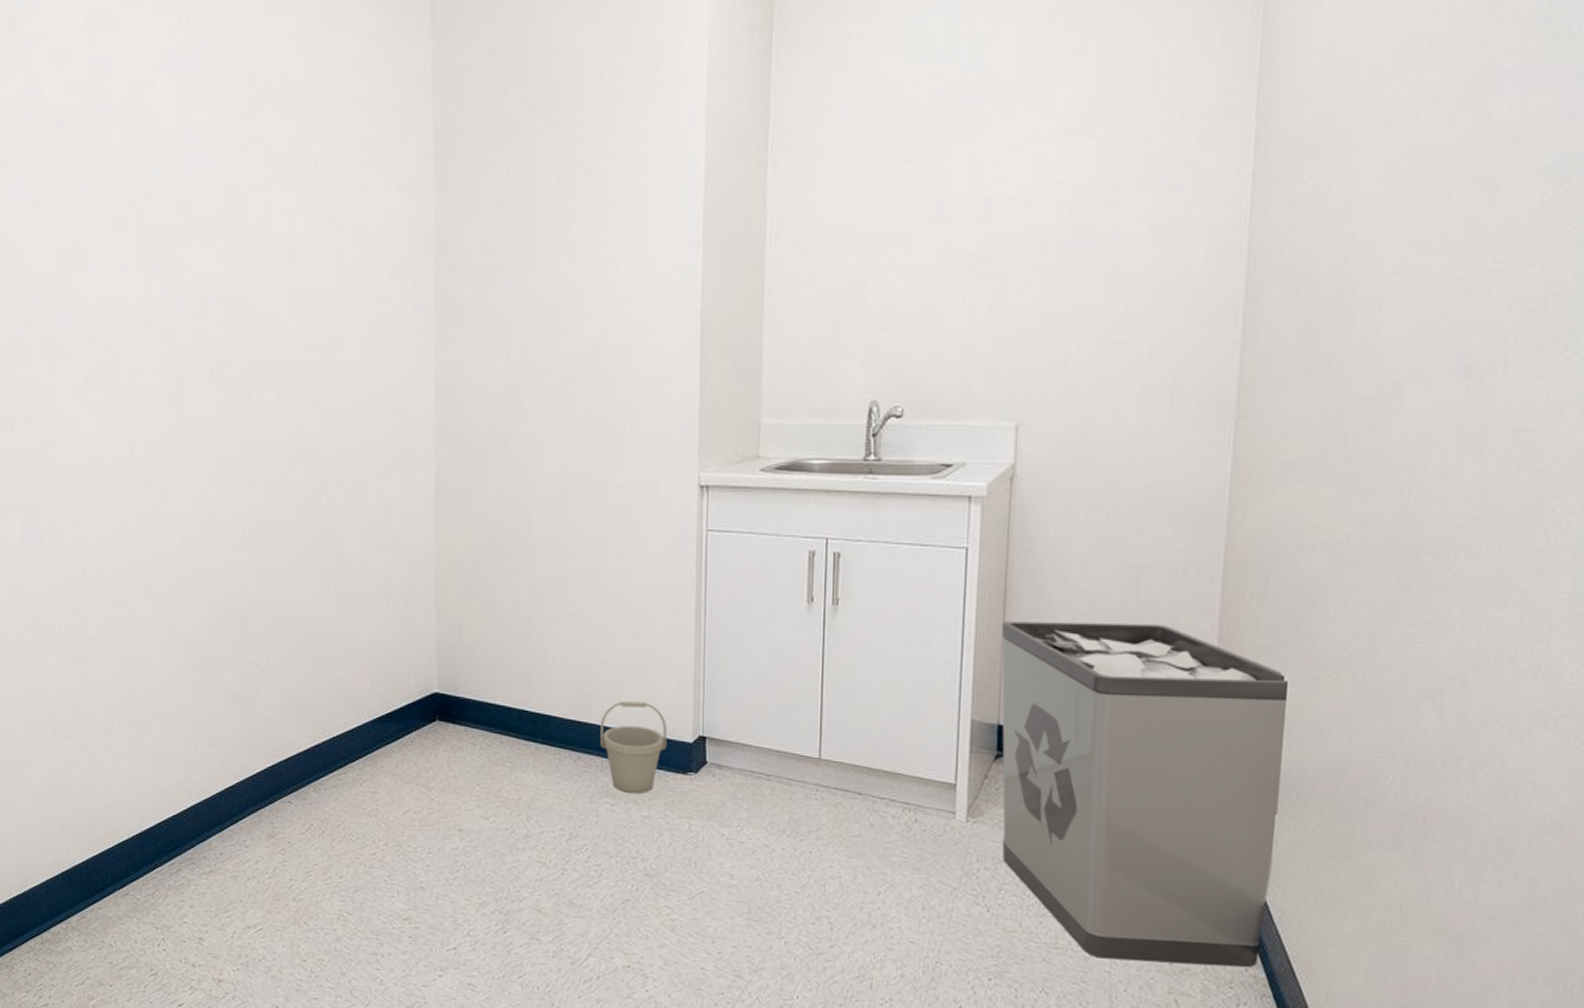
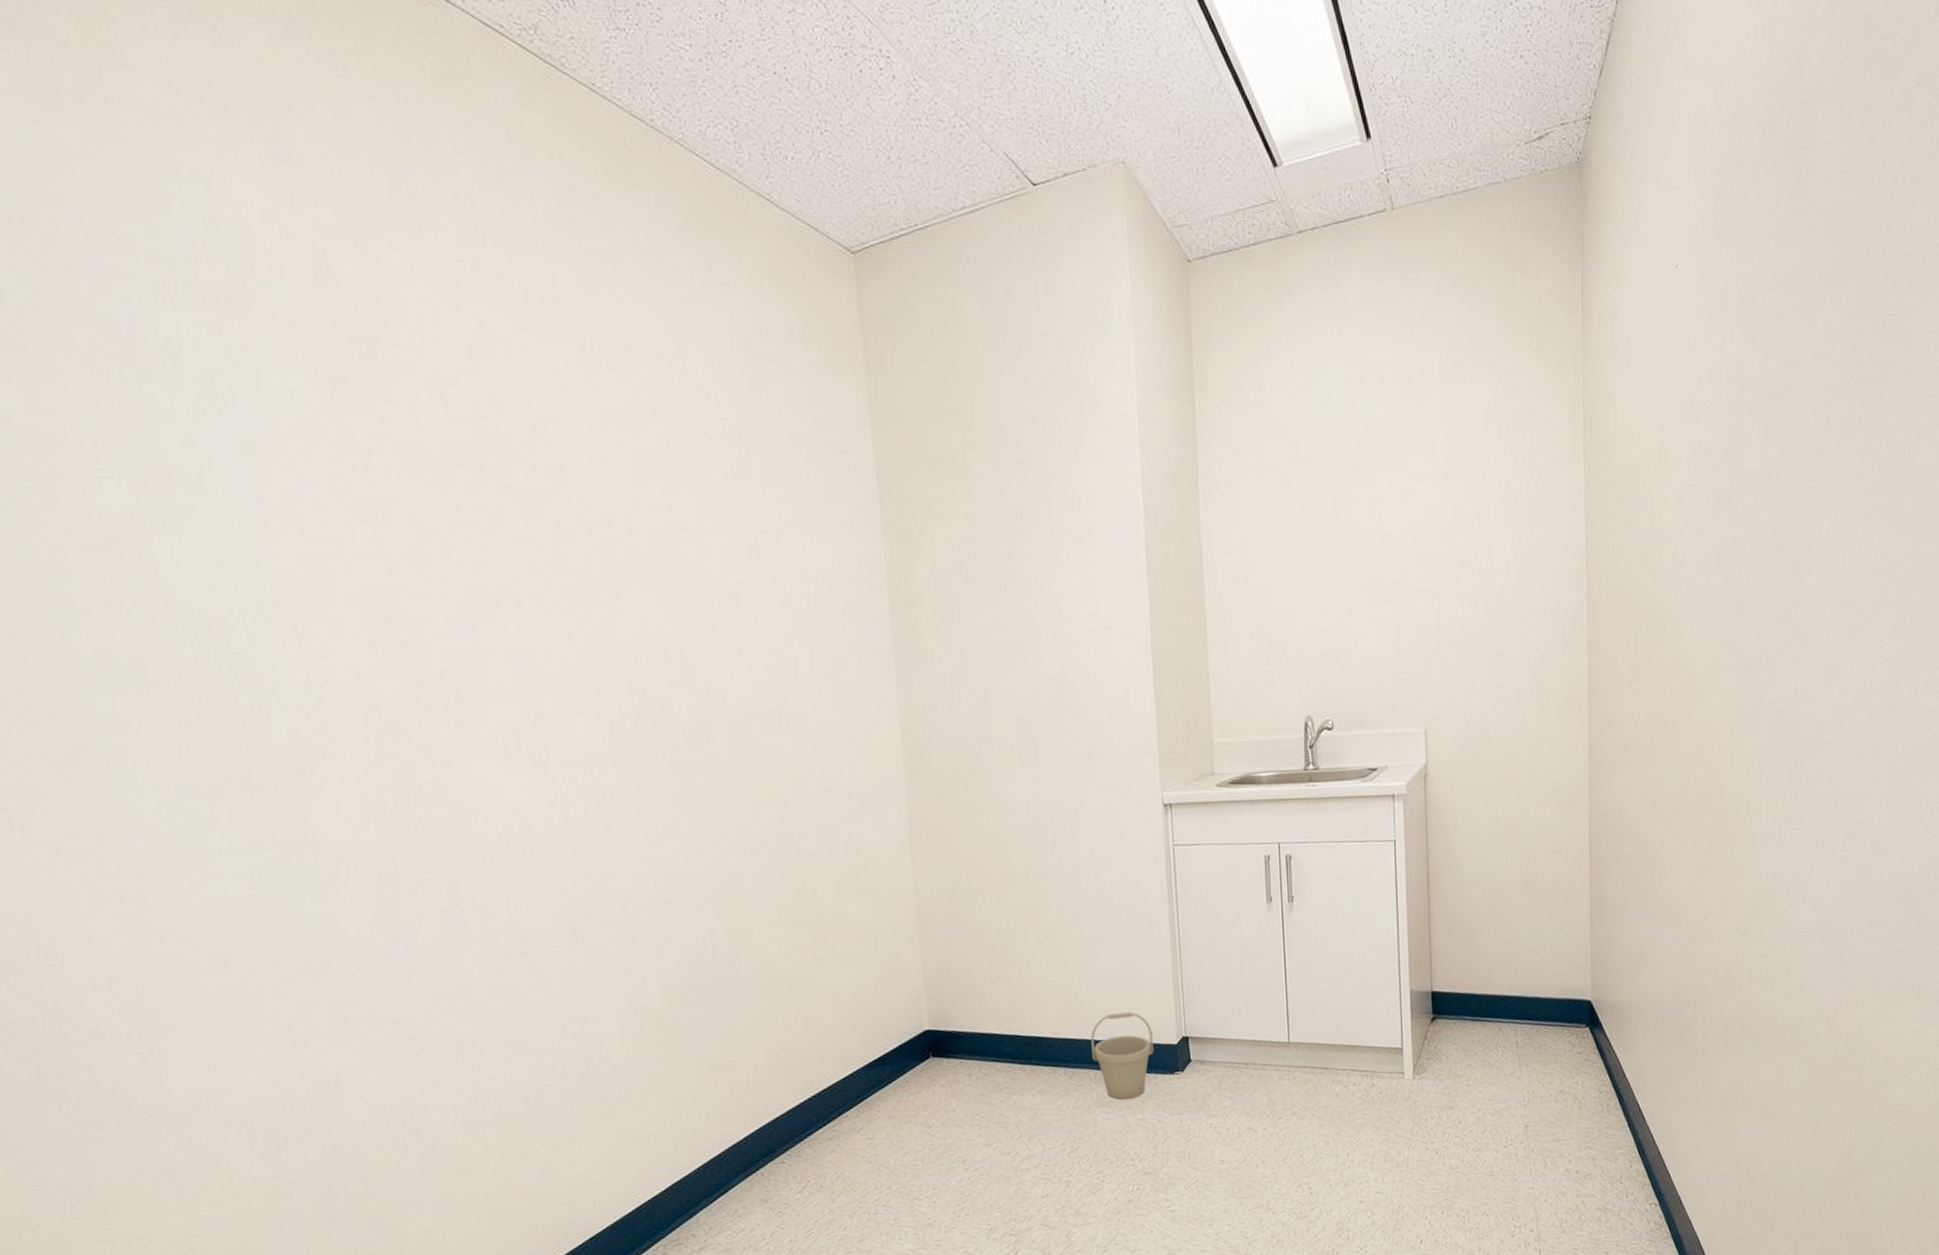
recycling bin: present [1001,621,1288,967] -> none [1427,890,1644,1178]

